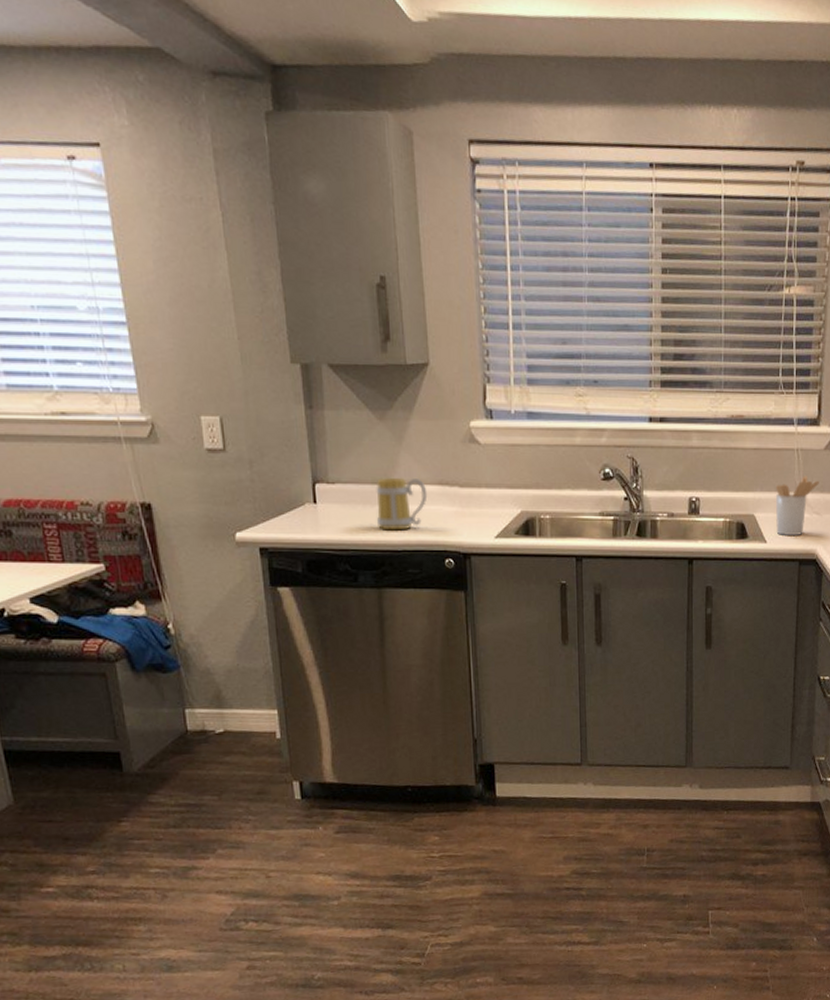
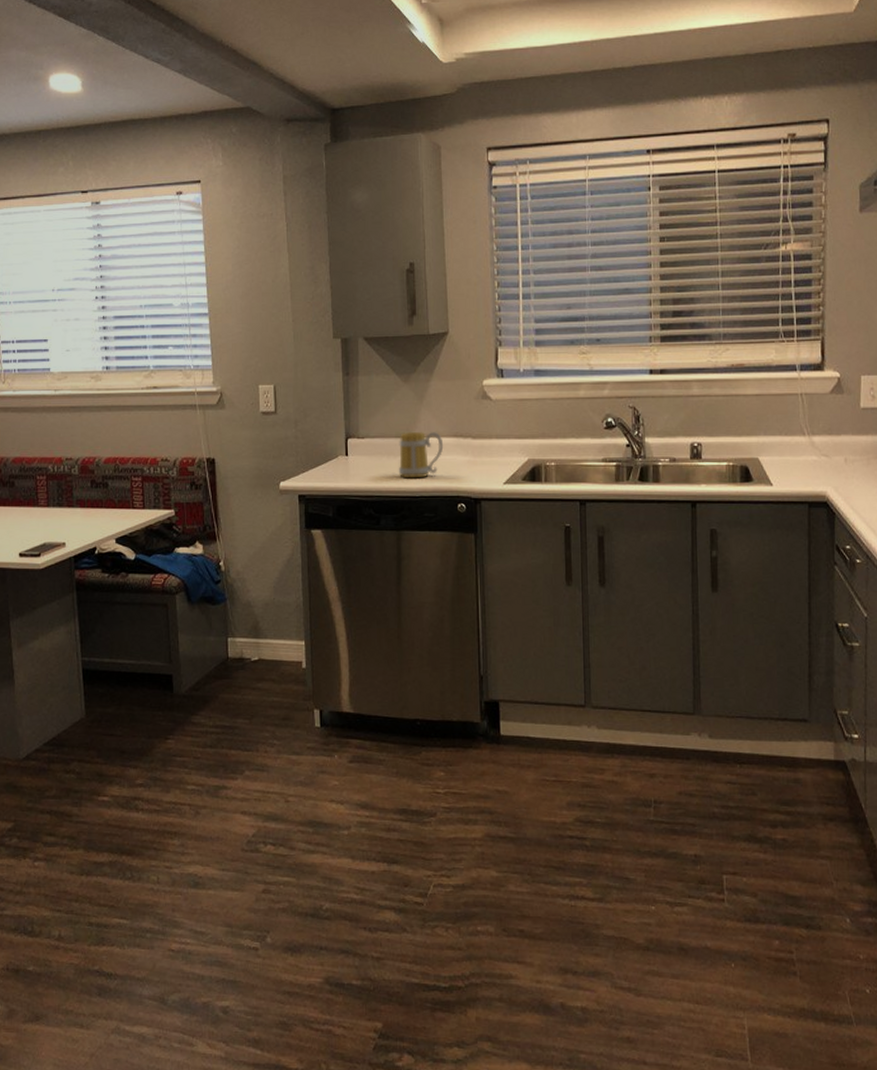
utensil holder: present [775,476,819,535] -> none [779,419,826,478]

